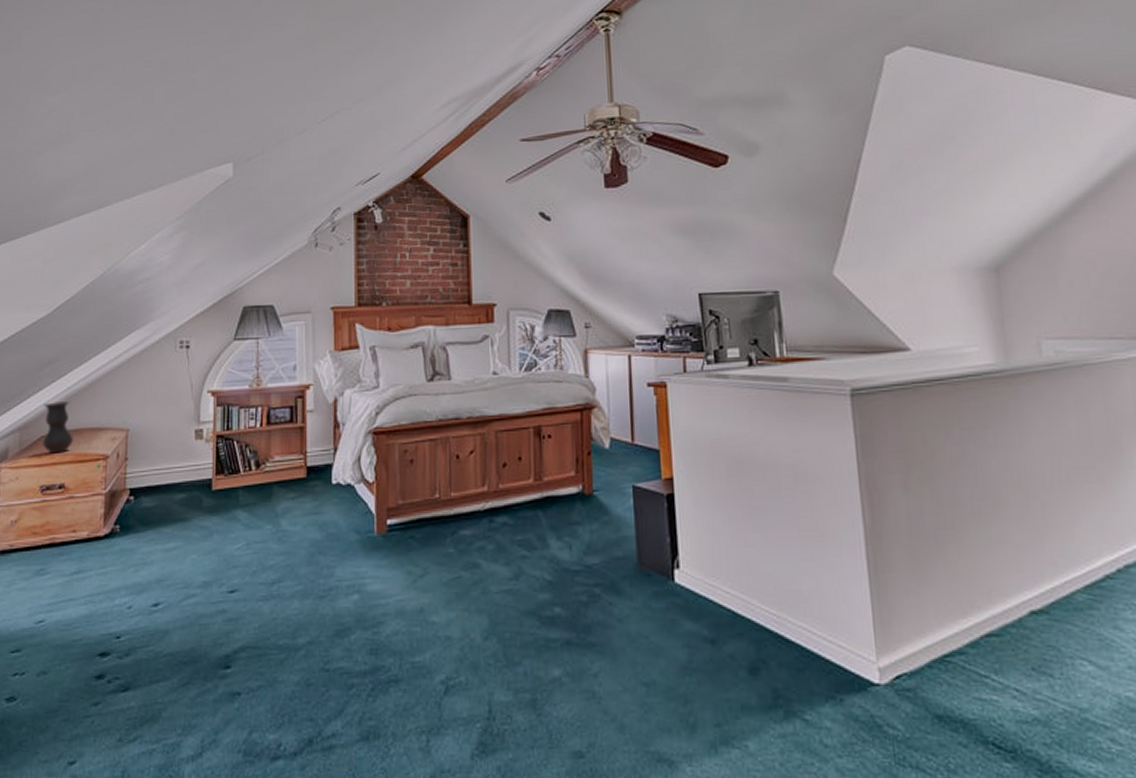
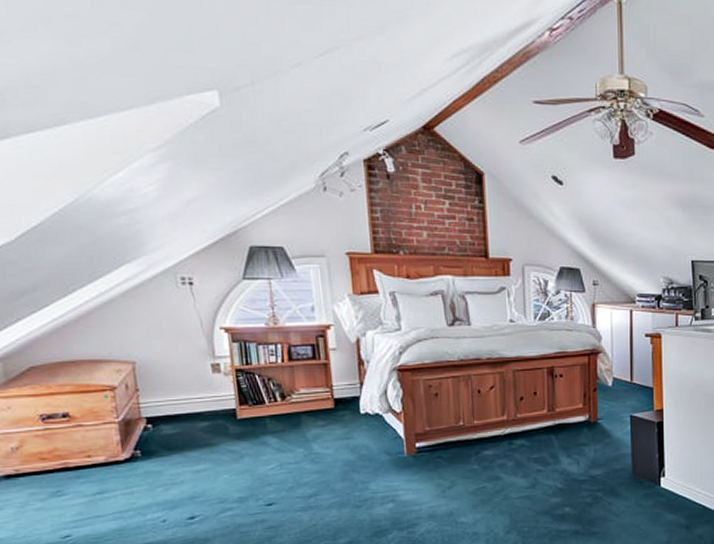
vase: present [43,401,73,454] -> none [25,333,71,384]

